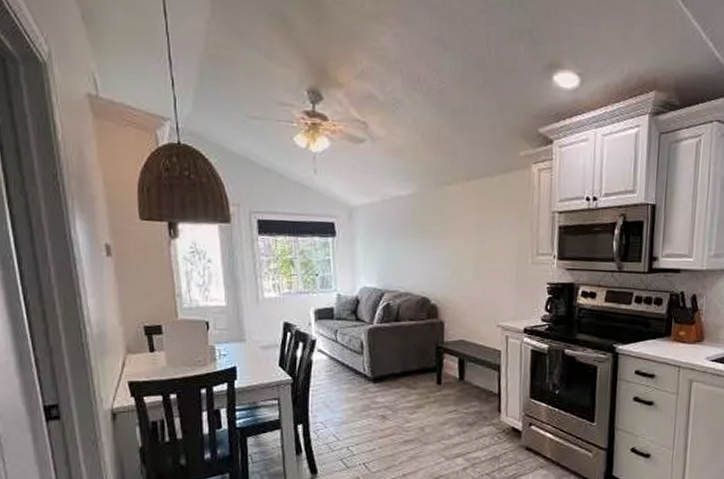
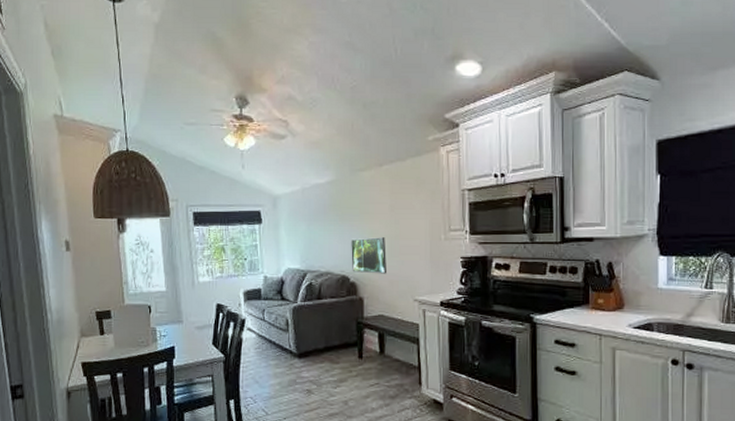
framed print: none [432,257,470,297] -> present [351,237,386,274]

